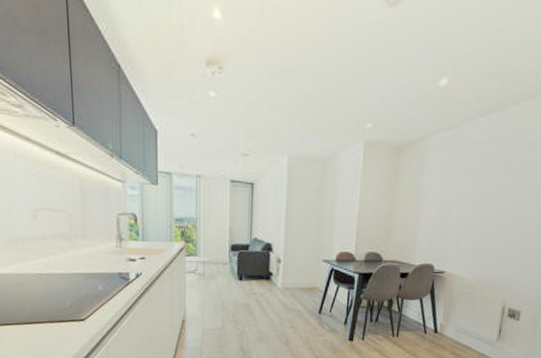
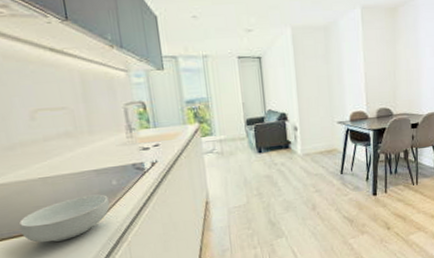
cereal bowl: none [13,296,94,335] -> present [18,194,110,243]

